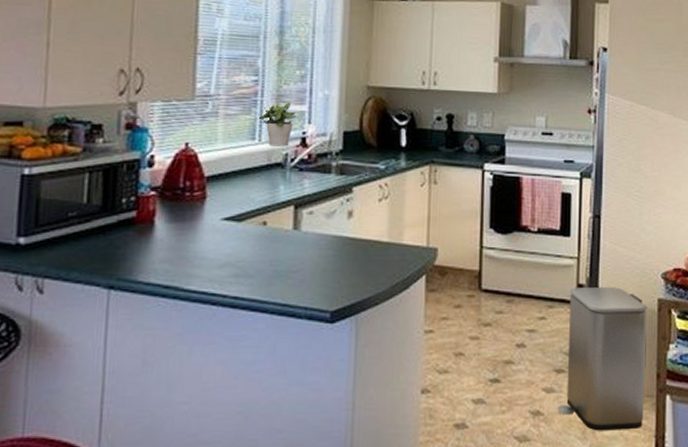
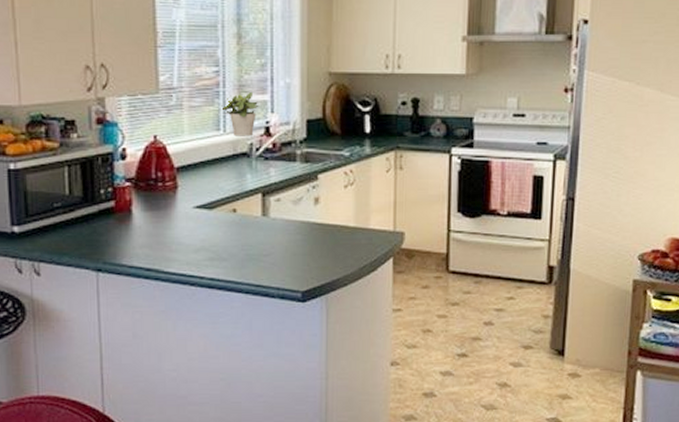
pedal bin: present [557,287,647,431] -> none [524,269,621,402]

